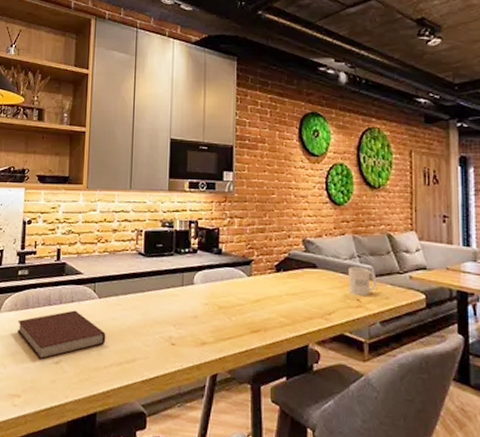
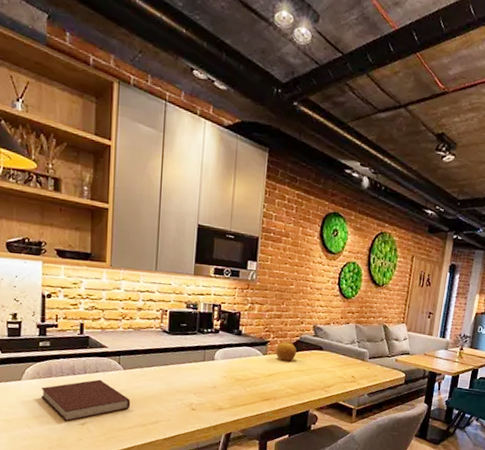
fruit: none [262,260,286,283] -> present [276,342,297,361]
mug: present [349,267,377,296] -> none [346,350,370,373]

